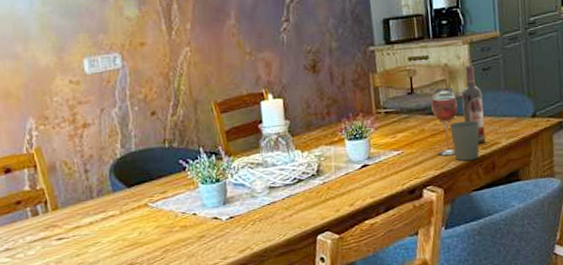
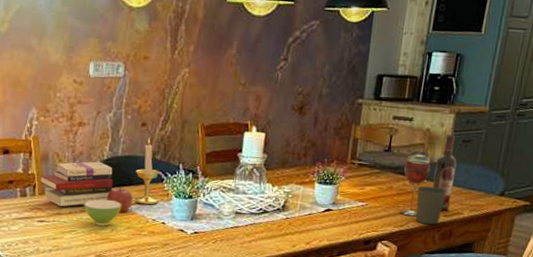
books: none [50,161,133,219] -> present [39,161,113,207]
bowl: none [103,200,146,231] -> present [83,199,122,226]
fruit: none [127,183,157,212] -> present [106,186,133,212]
candlestick: none [153,125,185,199] -> present [135,137,160,205]

